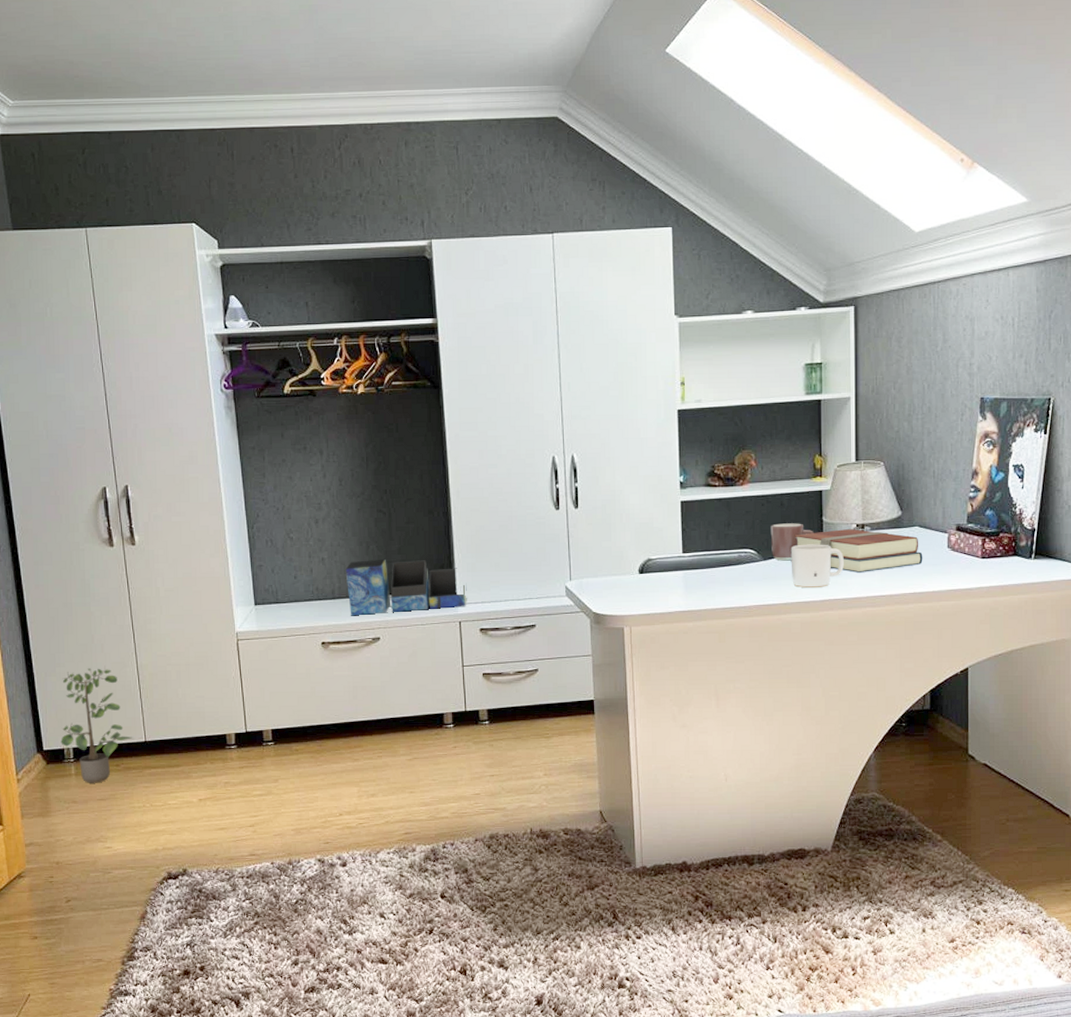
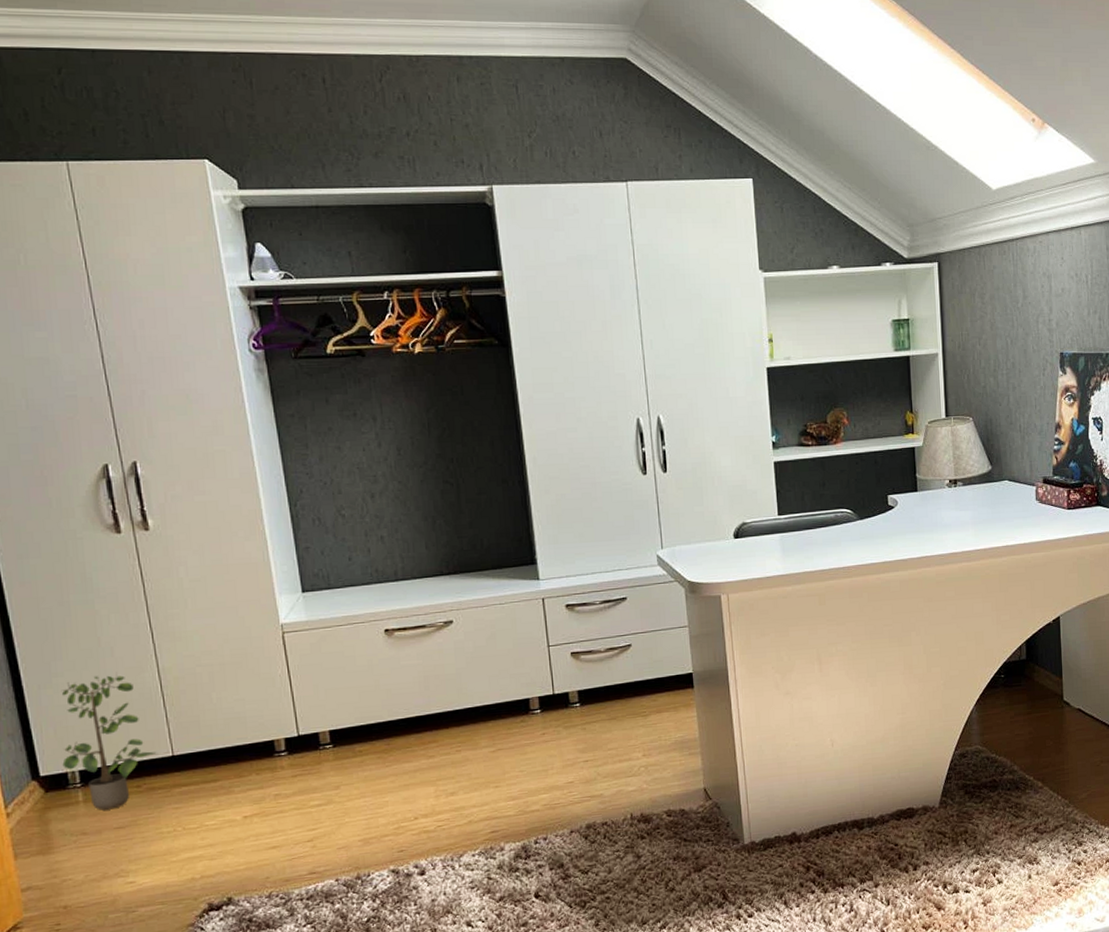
storage box: present [345,558,467,616] -> none [409,534,550,599]
mug: present [770,523,814,561] -> none [865,480,908,519]
books: present [790,529,923,574] -> none [886,485,1014,529]
mug: present [790,544,844,589] -> none [886,501,939,546]

